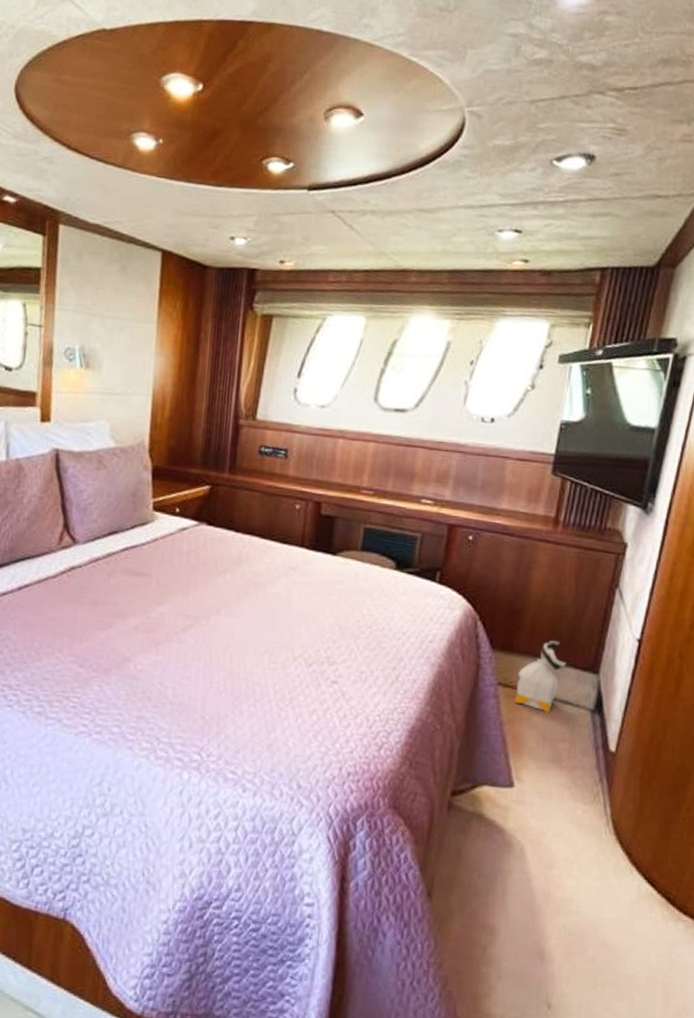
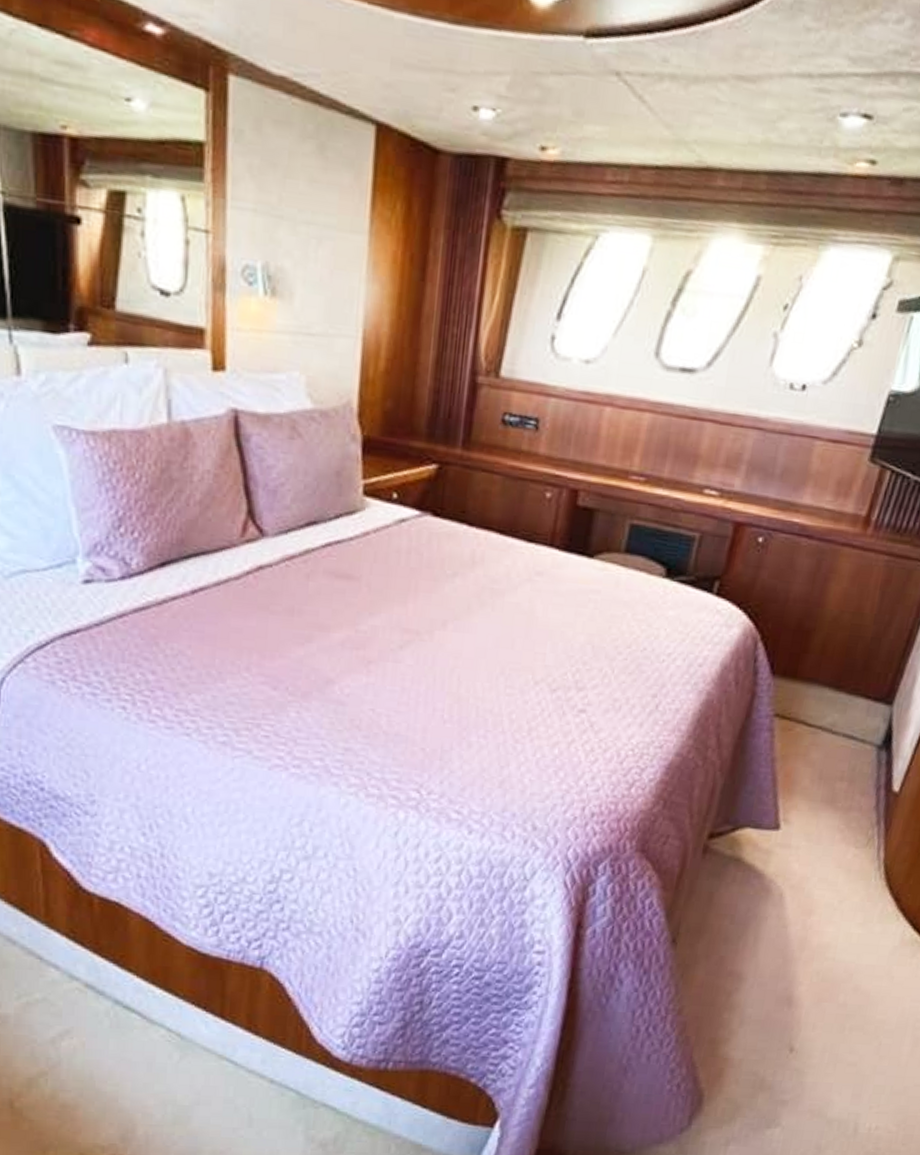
bag: present [515,640,567,713] -> none [791,666,857,749]

